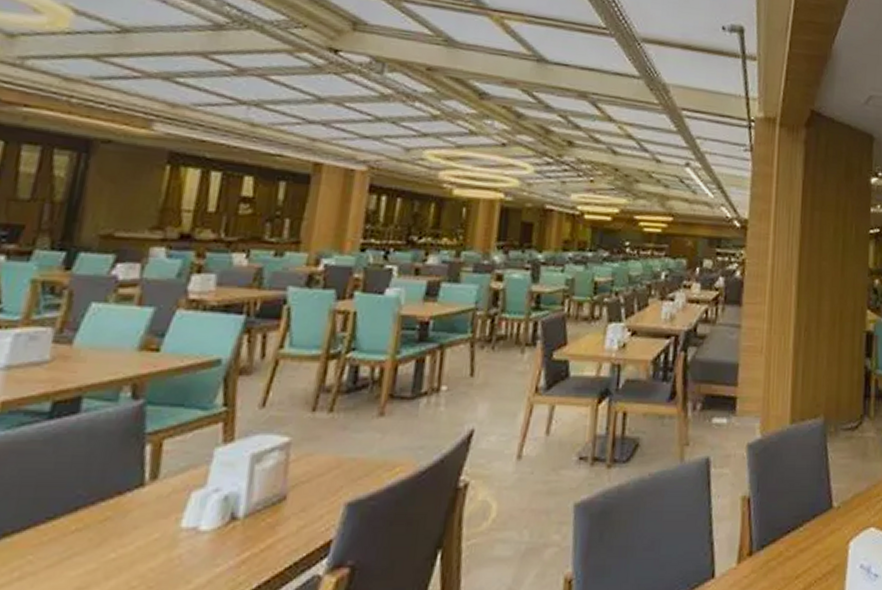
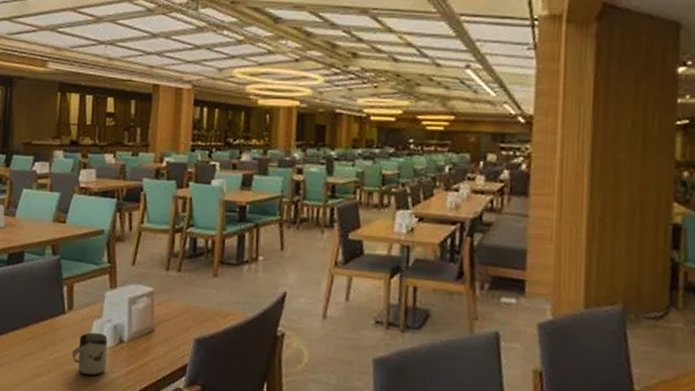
cup: none [149,509,212,576] -> present [71,332,108,376]

